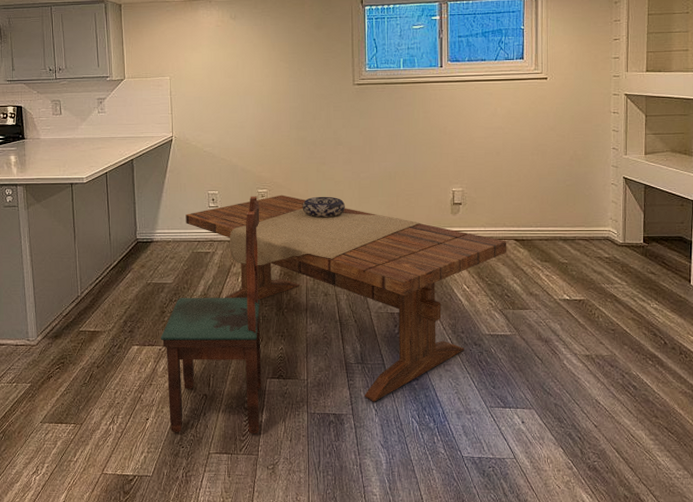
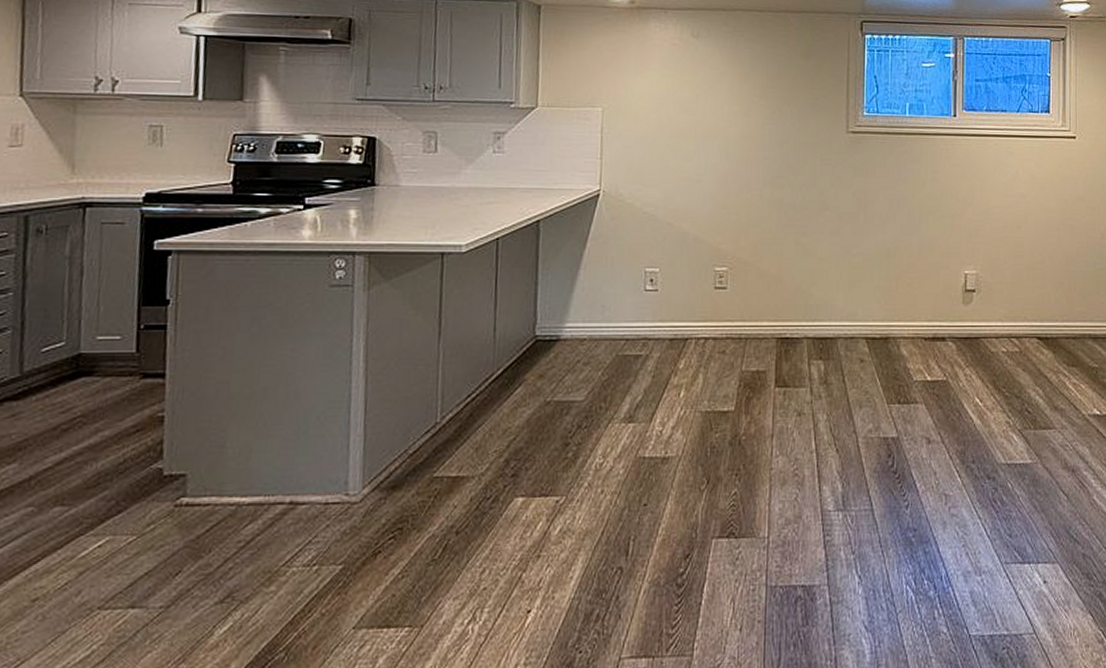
dining chair: present [160,196,262,433] -> none [559,276,716,631]
dining table: present [185,195,507,402] -> none [610,275,1029,565]
decorative bowl: present [302,196,346,218] -> none [773,278,831,308]

